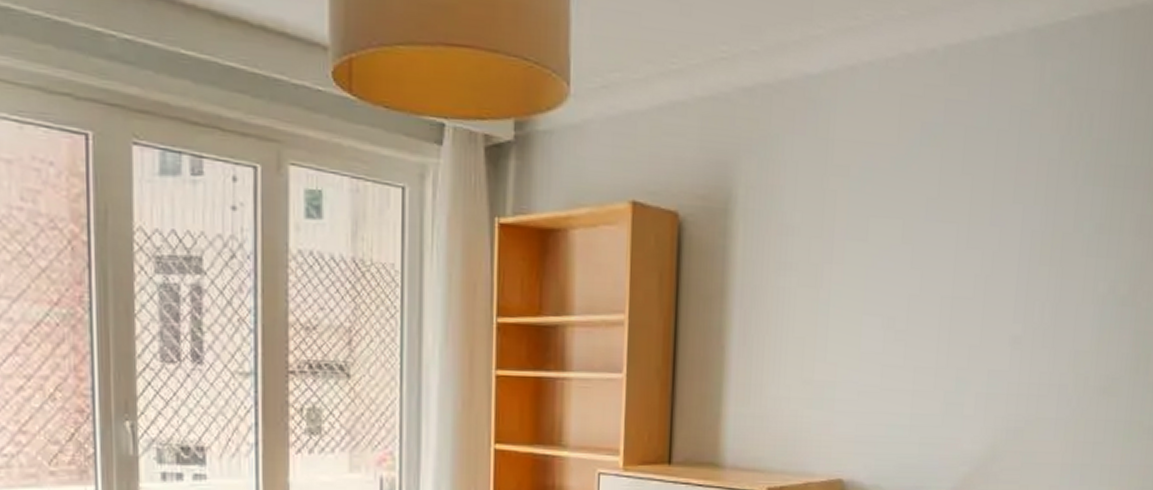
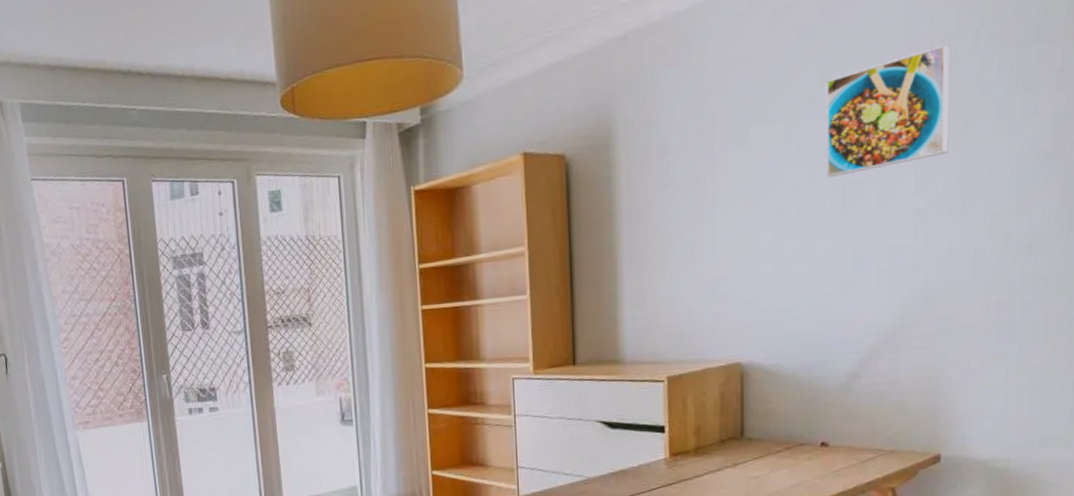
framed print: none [937,170,1054,289] -> present [825,44,951,177]

